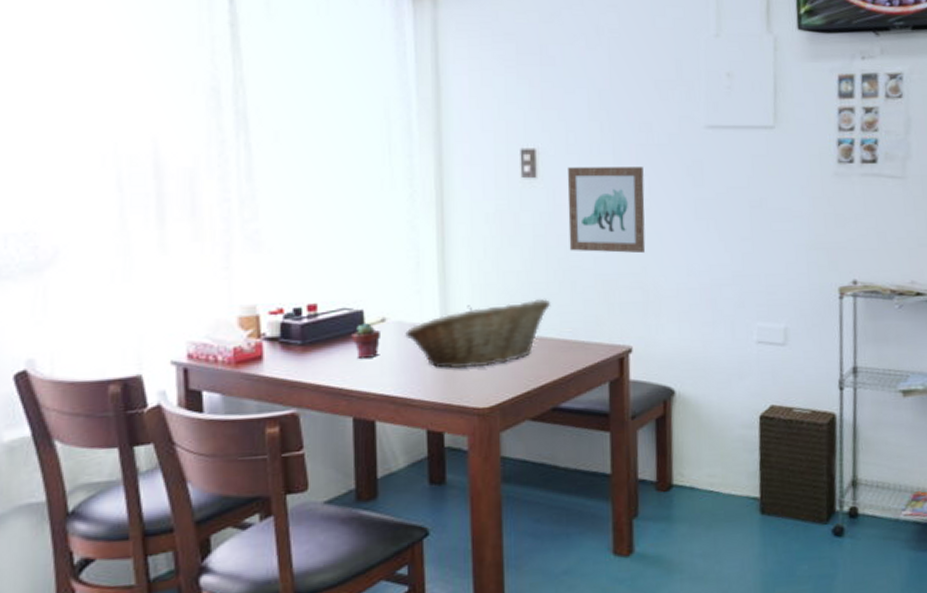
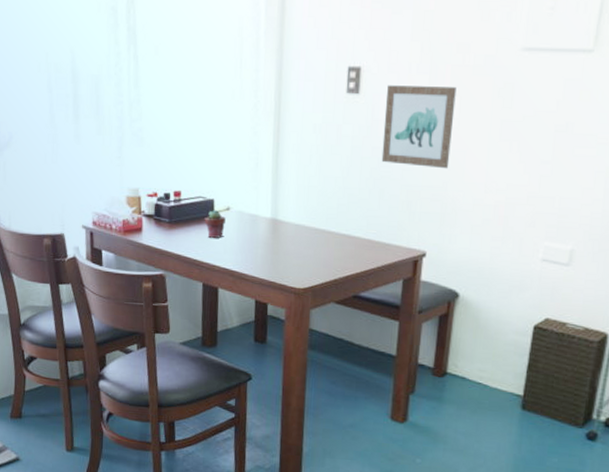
fruit basket: present [405,299,551,369] -> none [244,203,361,255]

